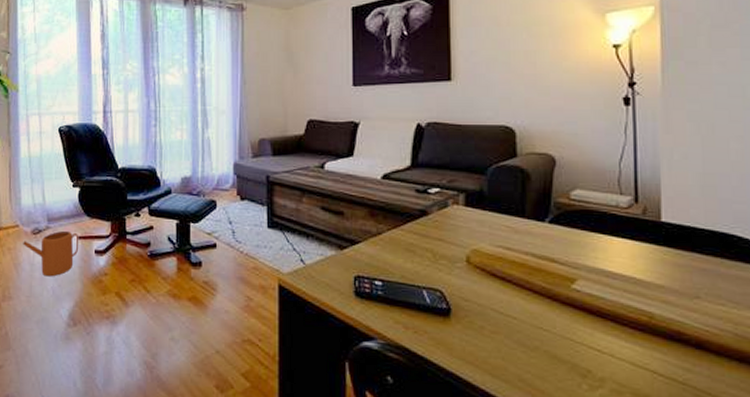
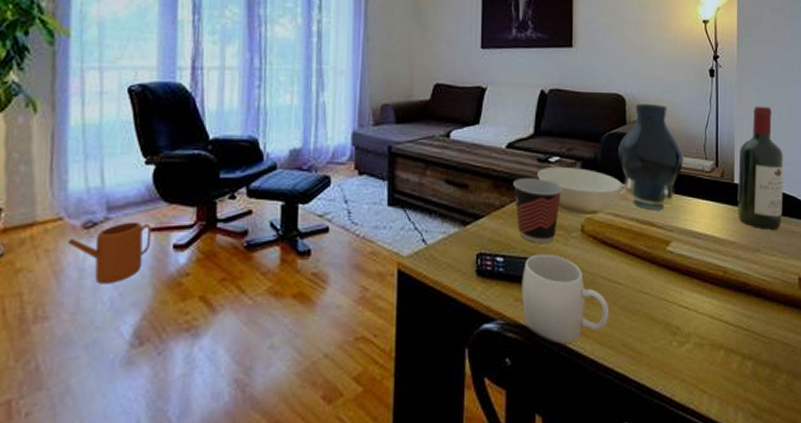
cup: none [390,208,444,271] -> present [513,178,563,243]
mug: none [402,281,502,371] -> present [521,254,610,344]
bowl: none [416,197,514,246] -> present [537,166,623,215]
vase: none [507,136,591,247] -> present [617,104,684,211]
wine bottle: none [666,136,735,276] -> present [737,106,784,230]

